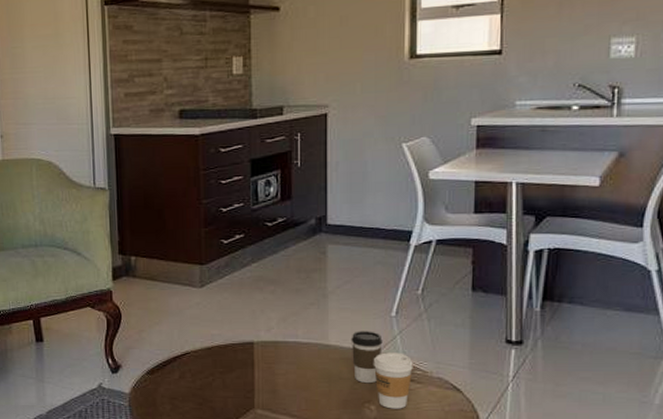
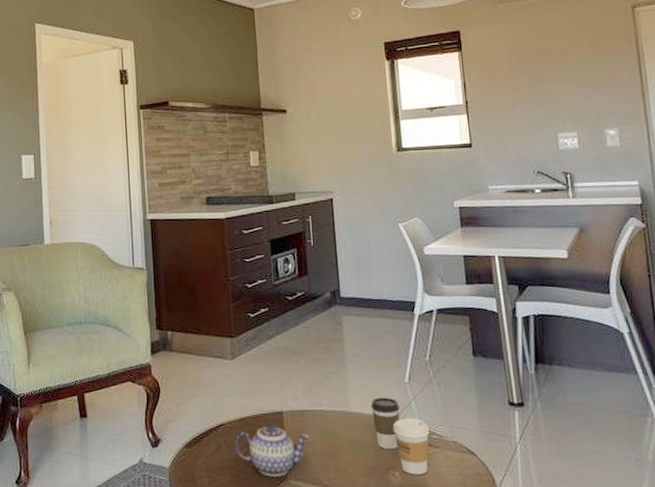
teapot: none [199,353,282,407] -> present [234,423,310,478]

